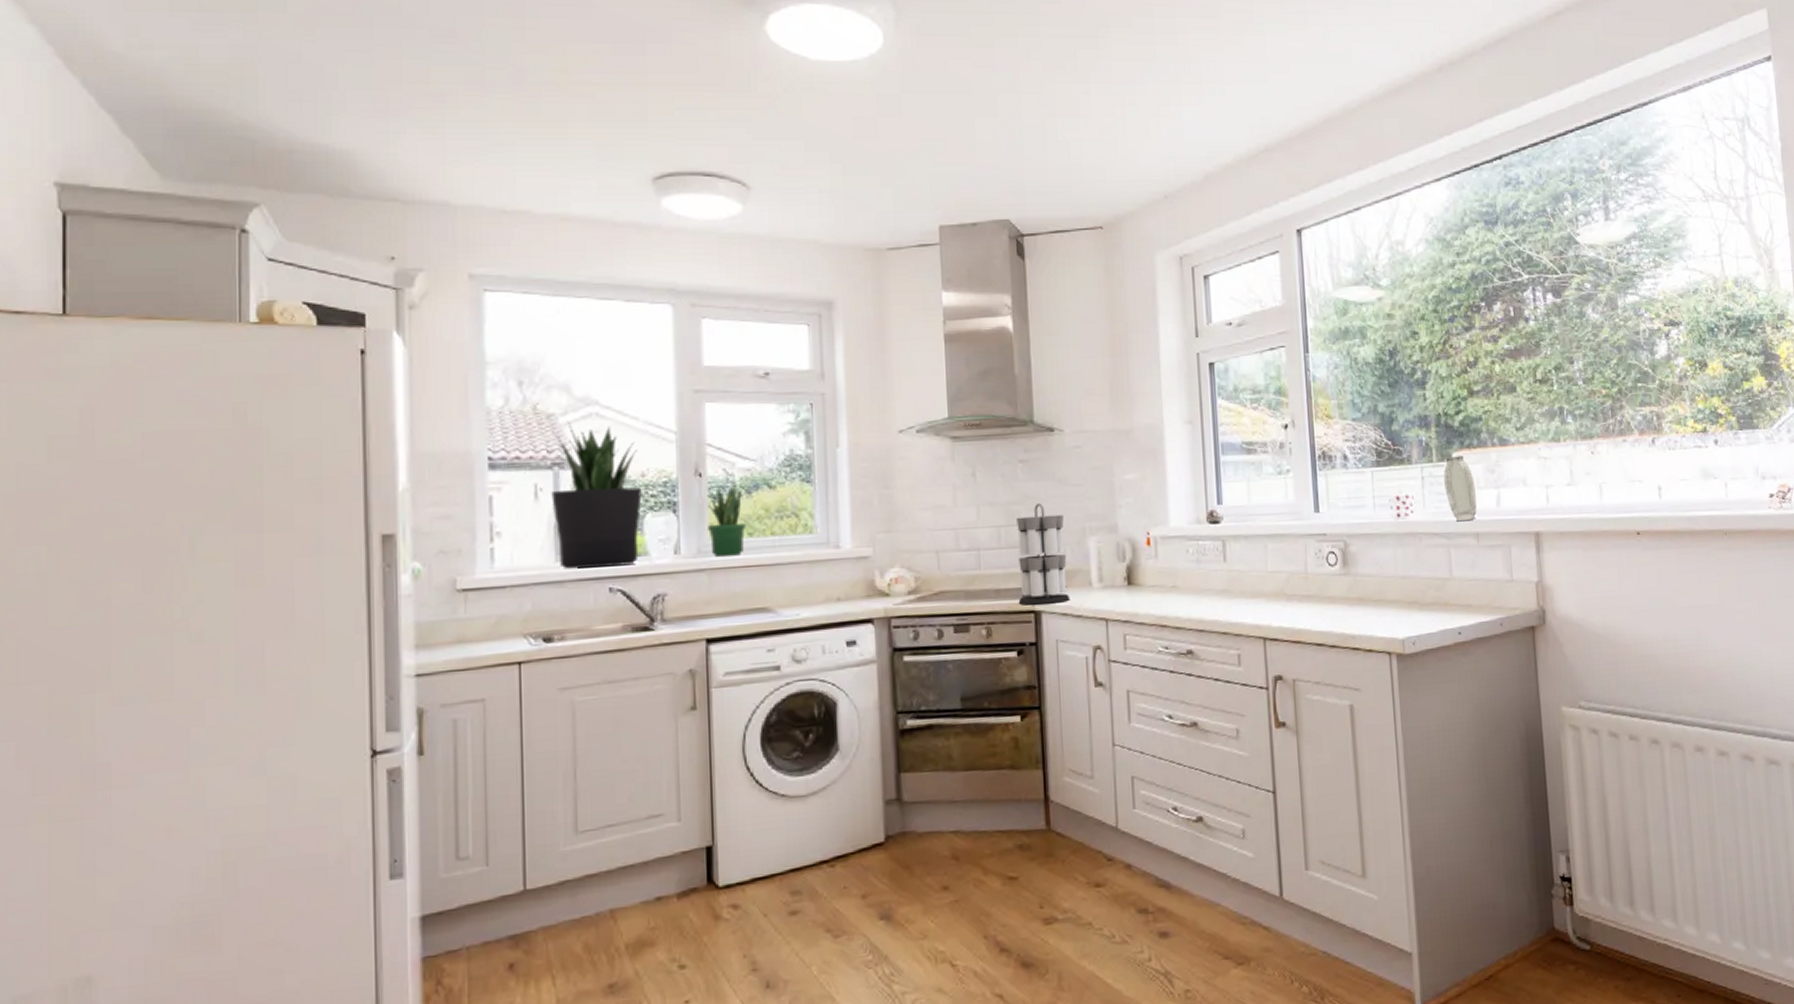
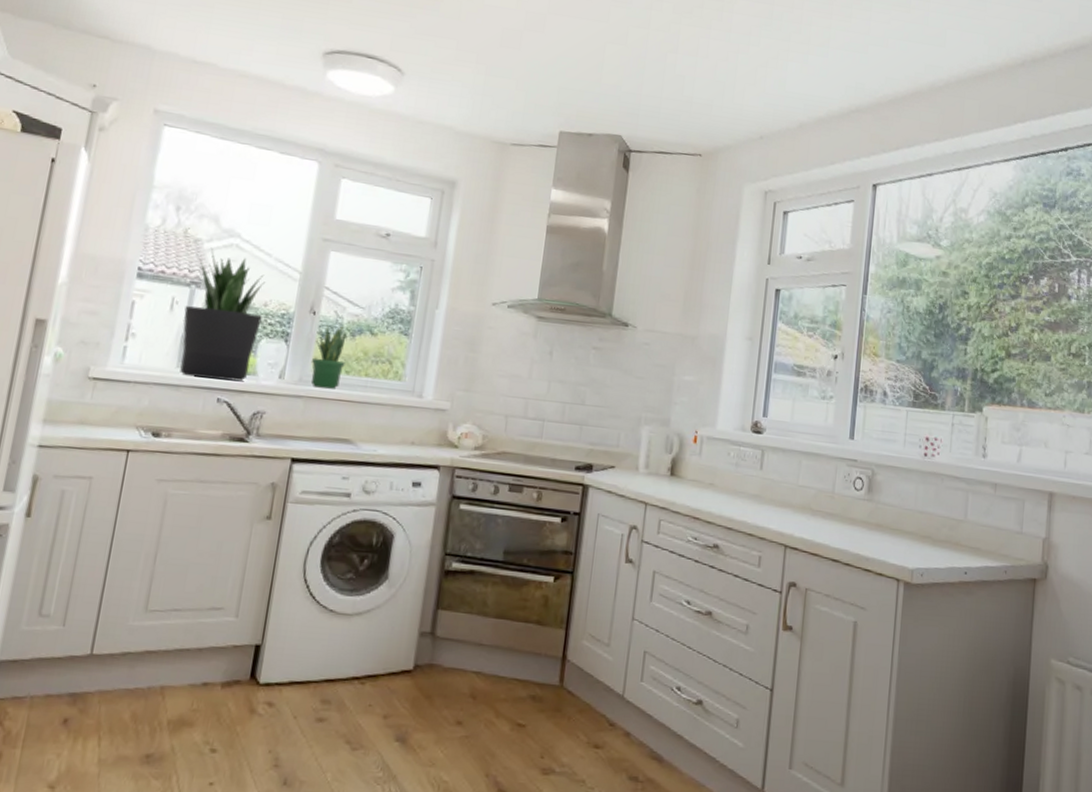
spice rack: present [1017,502,1071,606] -> none [571,387,624,481]
vase: present [1443,455,1477,522] -> none [971,409,1000,471]

